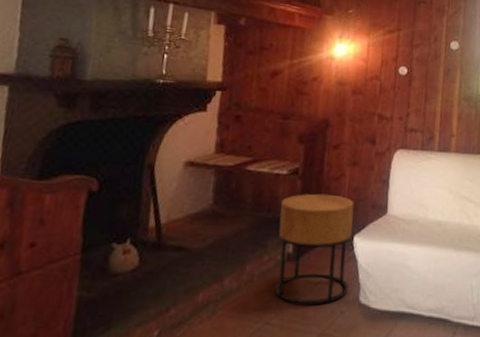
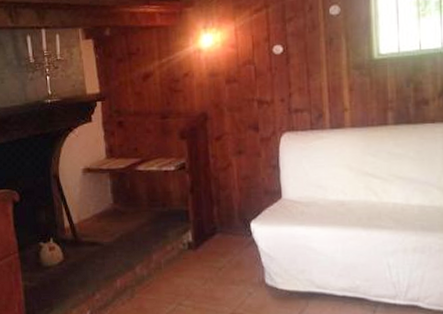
side table: present [275,193,354,306] -> none [173,184,252,288]

